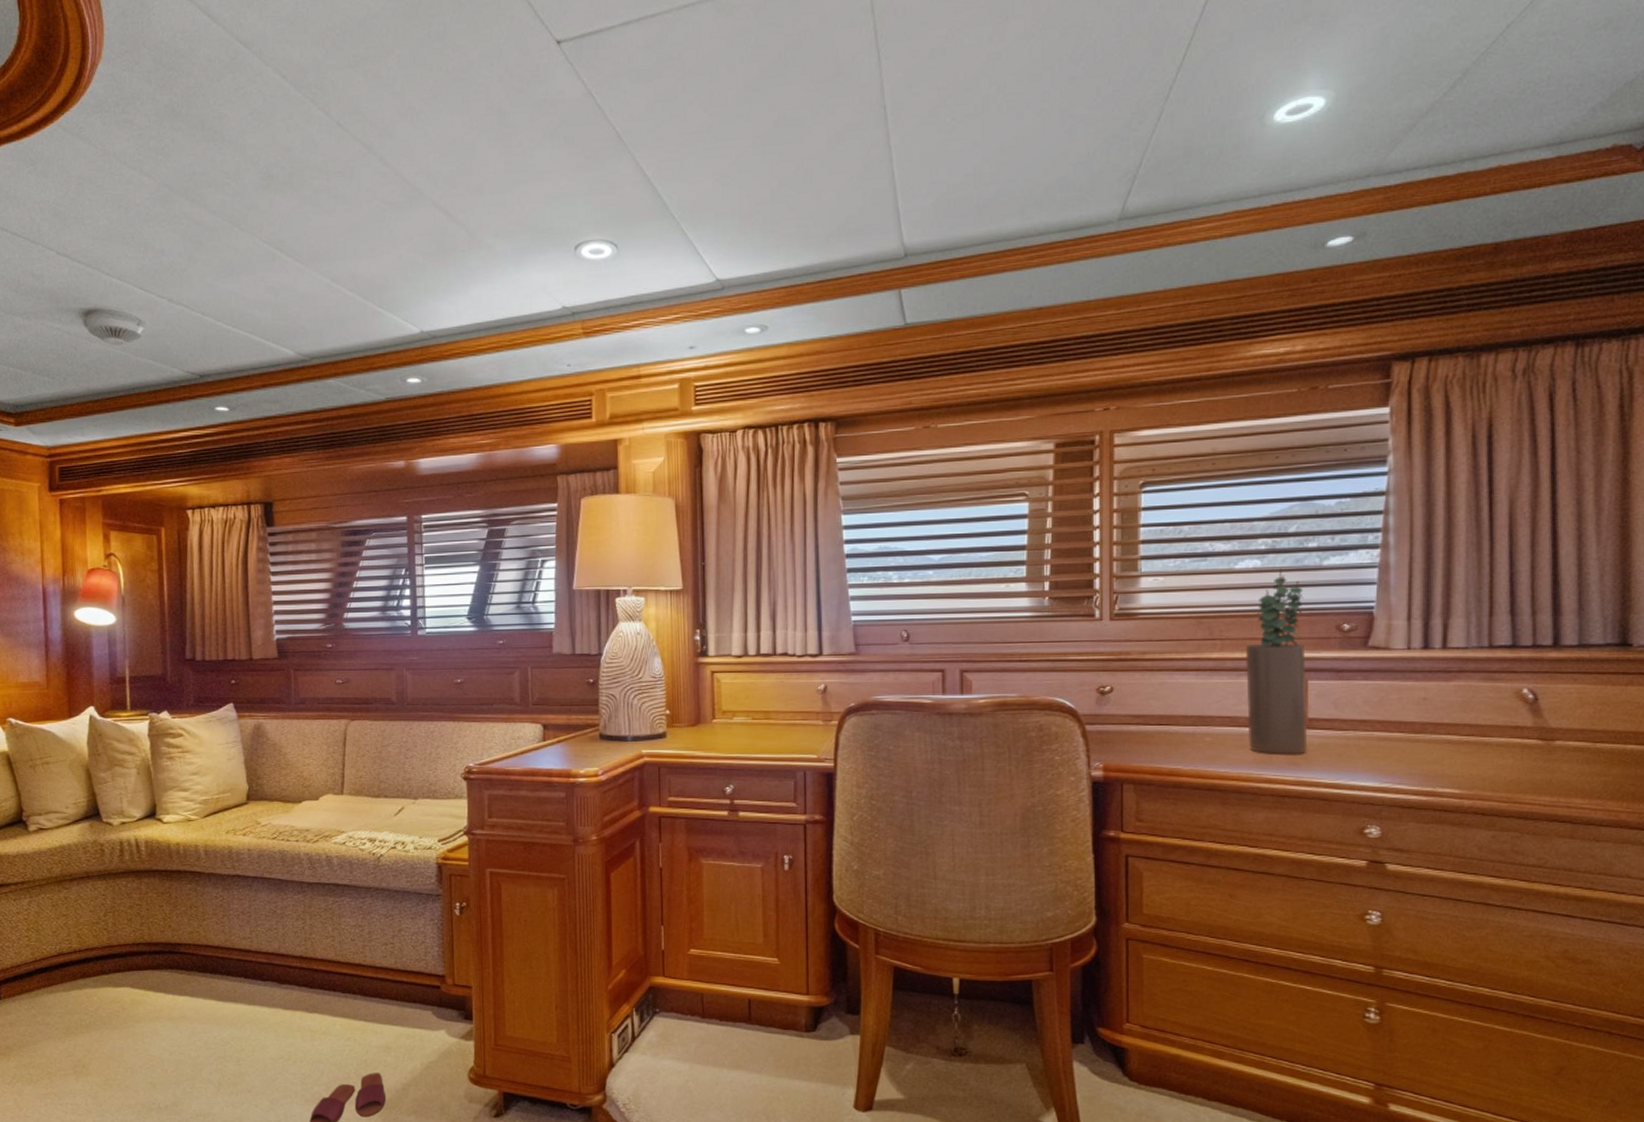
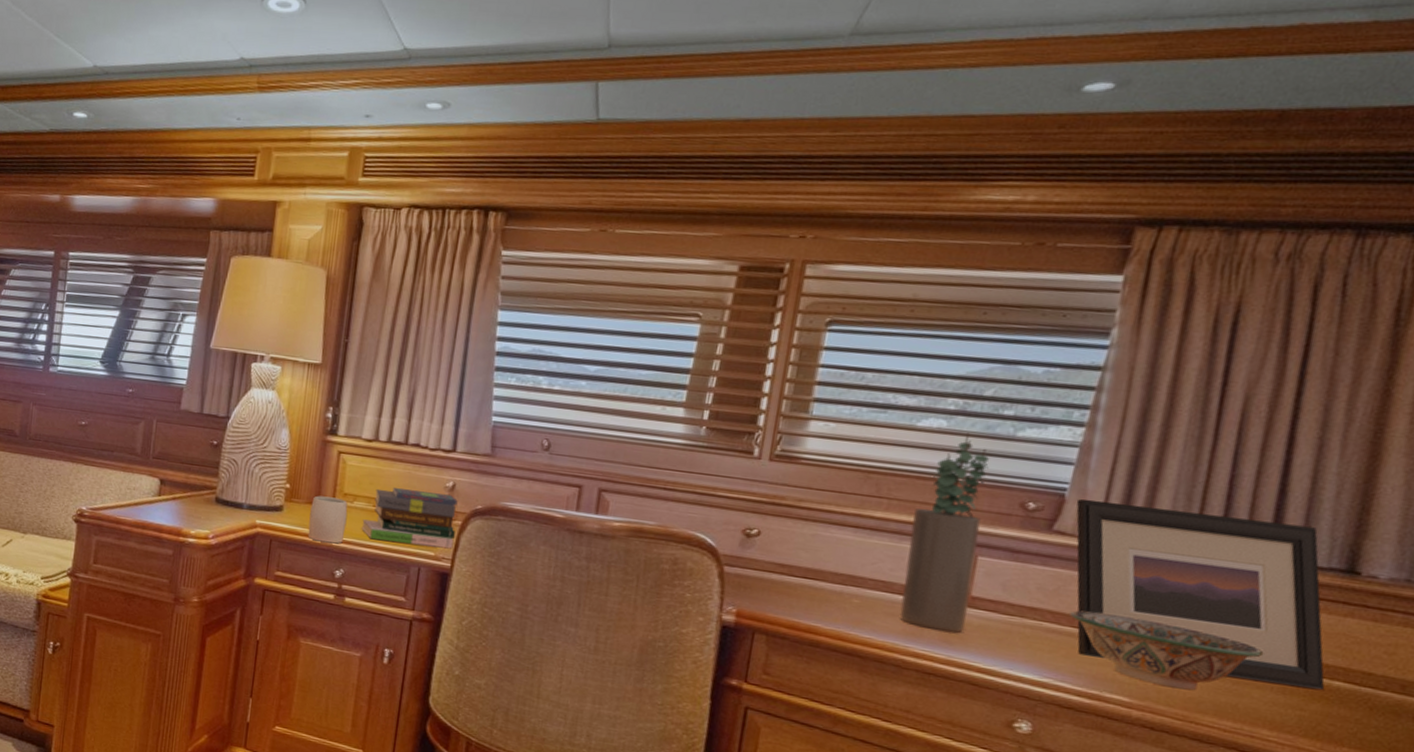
mug: none [693,717,730,762] -> present [307,495,348,544]
books: none [744,697,834,752] -> present [361,488,458,549]
picture frame: none [1384,610,1621,757] -> present [1076,498,1325,690]
decorative bowl: none [1396,715,1565,774] -> present [1069,610,1264,690]

